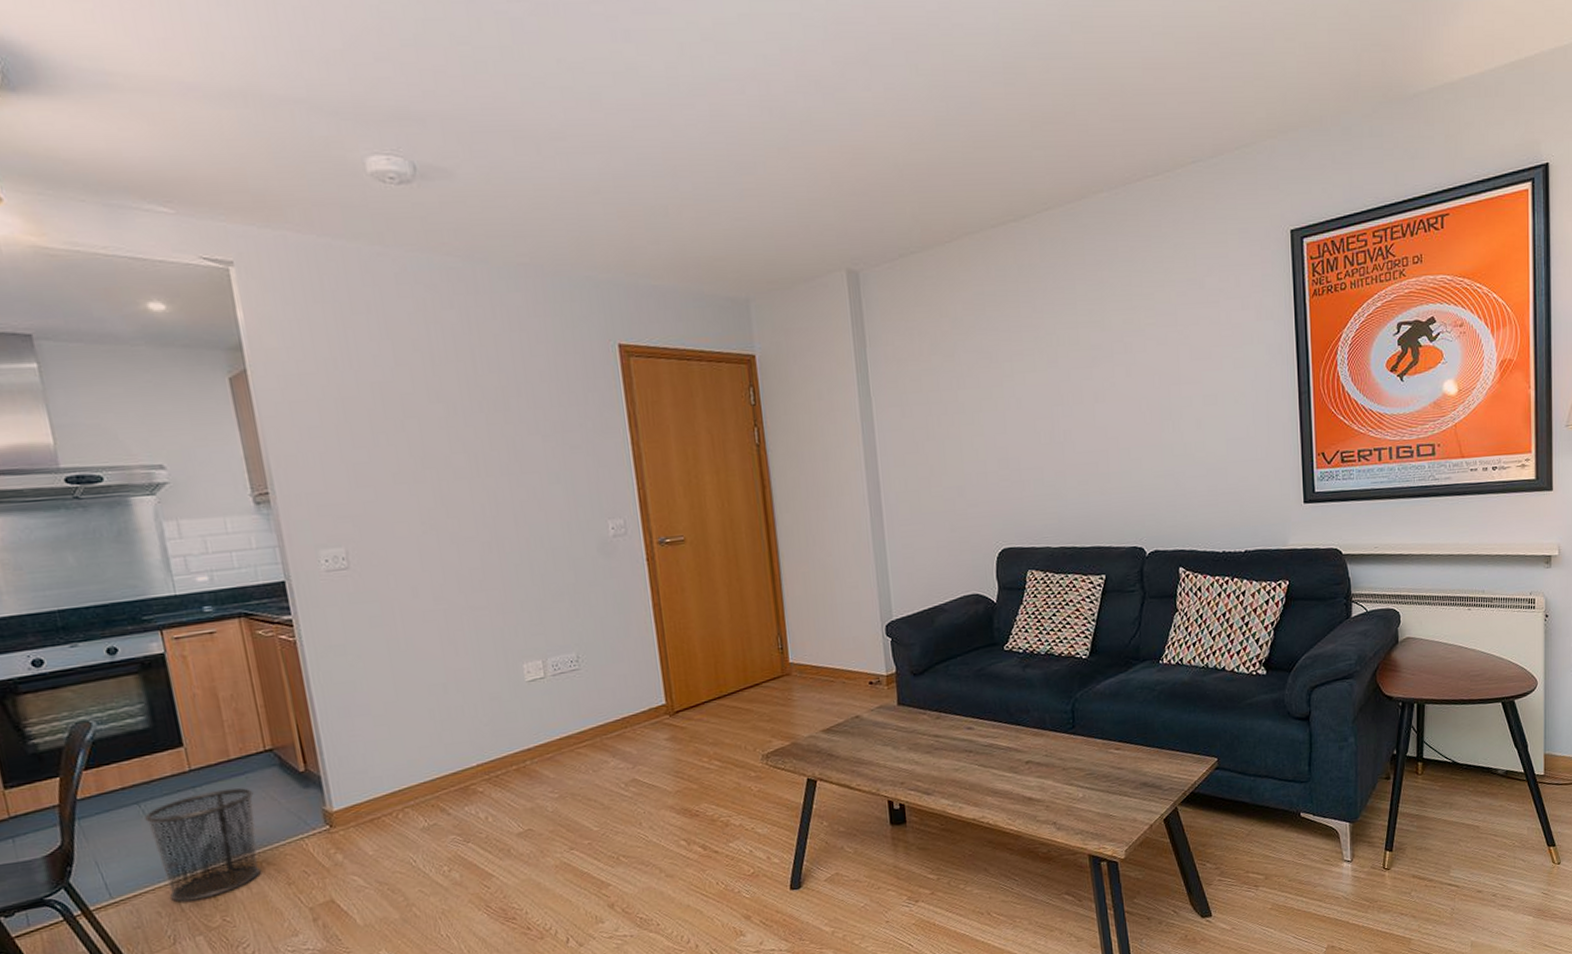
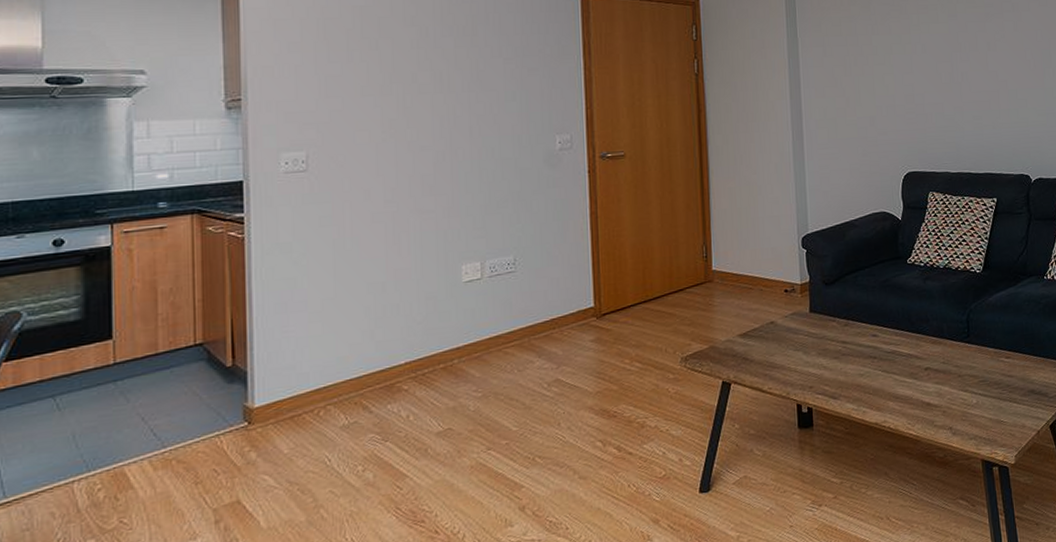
waste bin: present [145,788,261,902] -> none [58,382,176,502]

